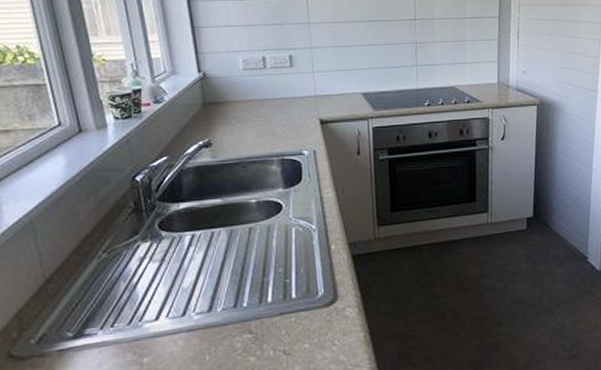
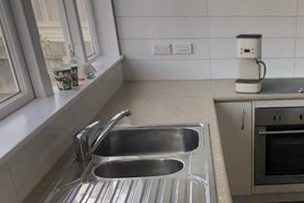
coffee maker: none [343,40,384,111] -> present [235,33,267,94]

